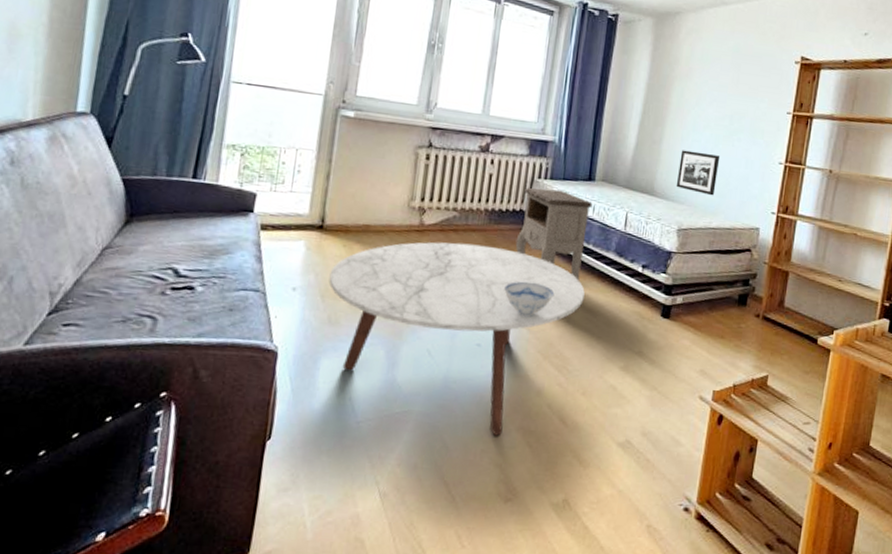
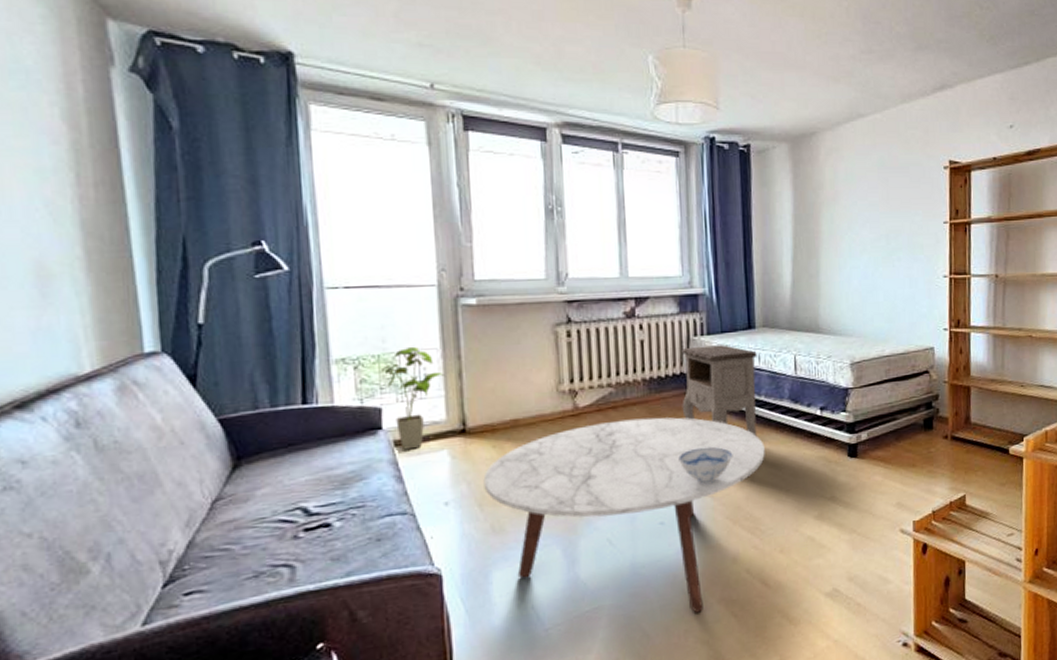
house plant: none [262,144,315,235] -> present [380,346,445,450]
picture frame: present [676,150,721,196] -> none [841,278,883,323]

